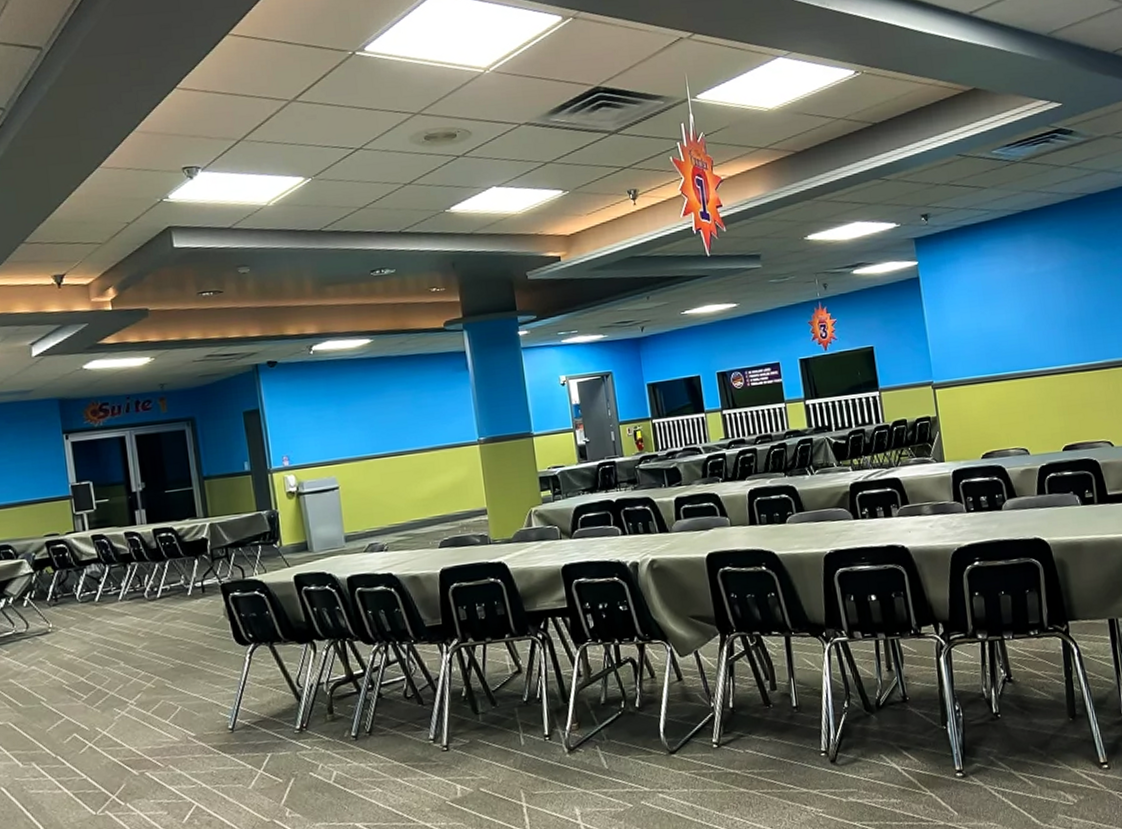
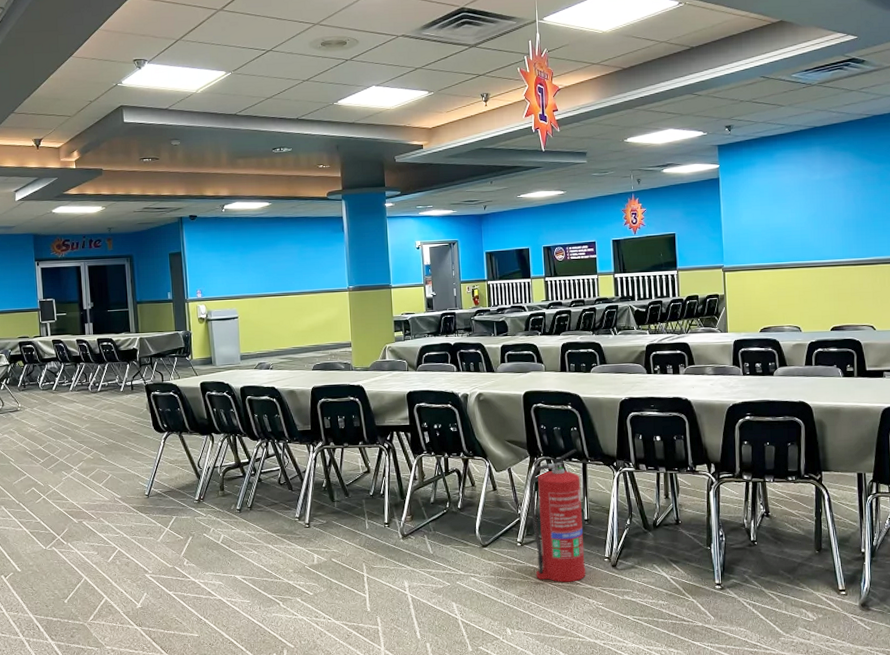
fire extinguisher: none [721,619,800,789] -> present [529,449,586,583]

